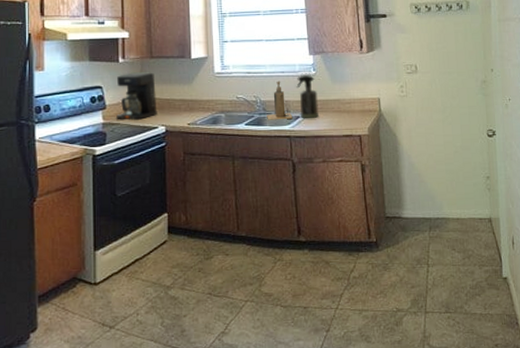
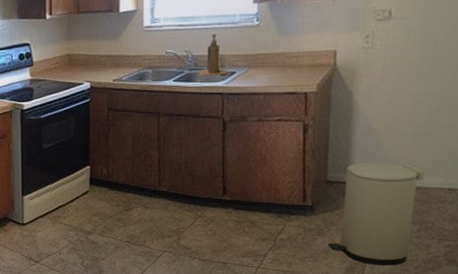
coffee maker: present [116,72,157,120] -> none [43,28,83,77]
spray bottle: present [296,74,319,118] -> none [234,25,259,74]
pedal bin: none [393,197,460,296] -> present [327,162,424,266]

